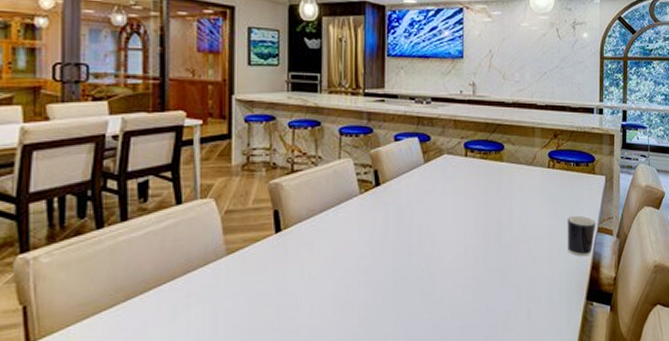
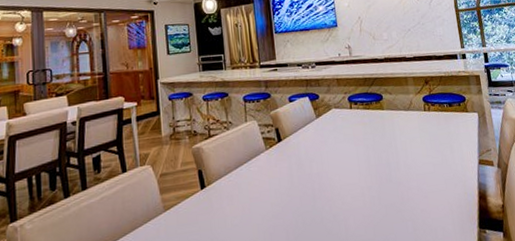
mug: present [567,215,596,257] -> none [449,151,477,188]

